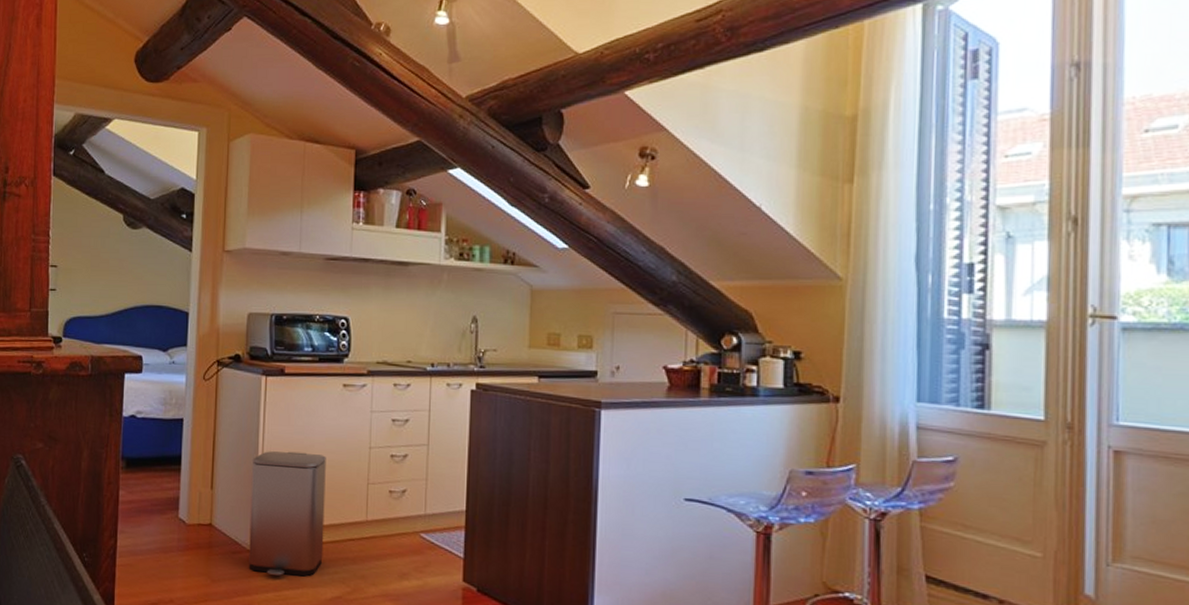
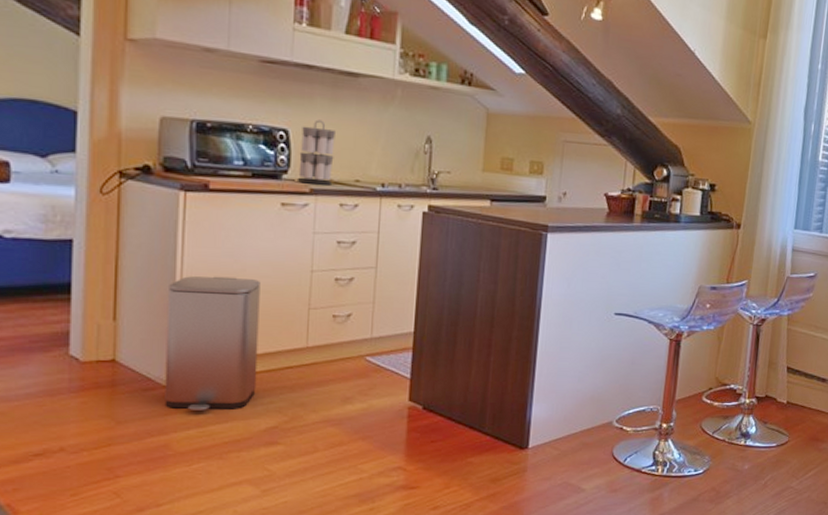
spice rack: none [356,307,389,367] -> present [296,119,335,185]

